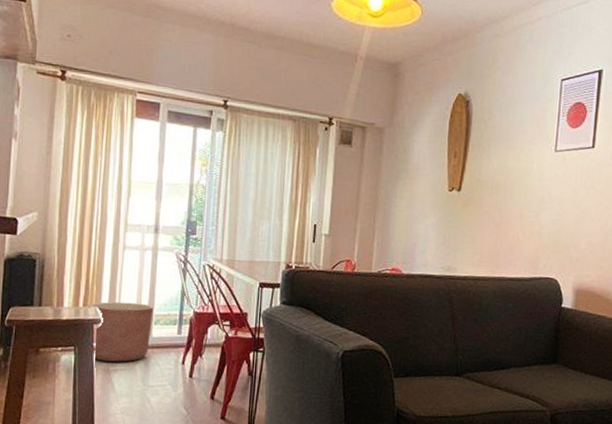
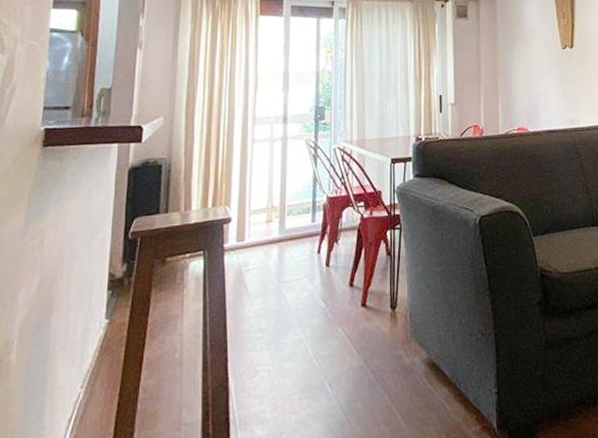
planter: present [89,301,154,362] -> none [218,195,286,262]

